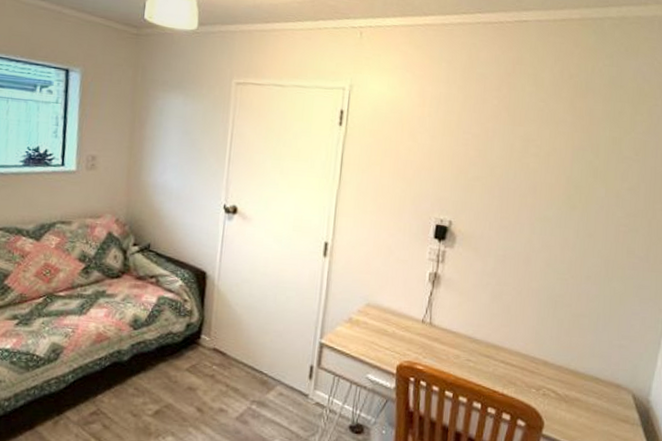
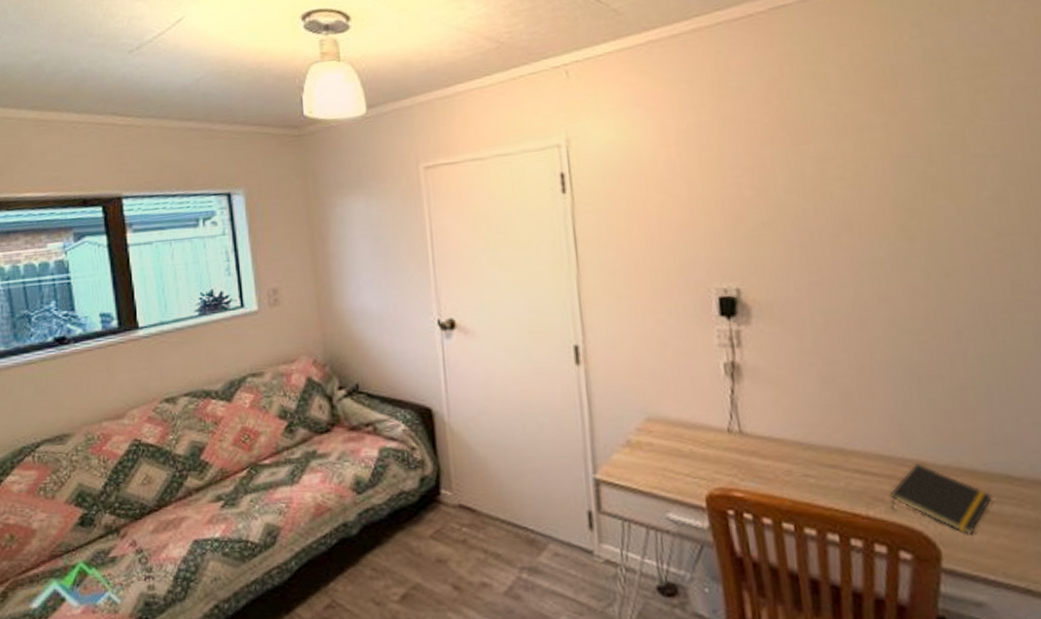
notepad: none [519,362,584,414] -> present [889,463,992,535]

